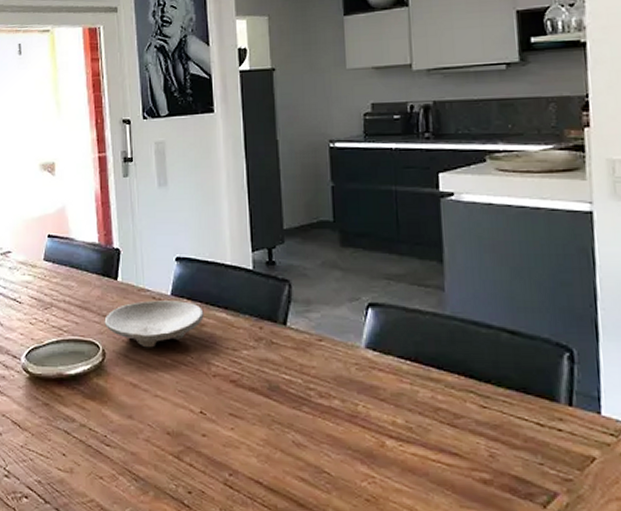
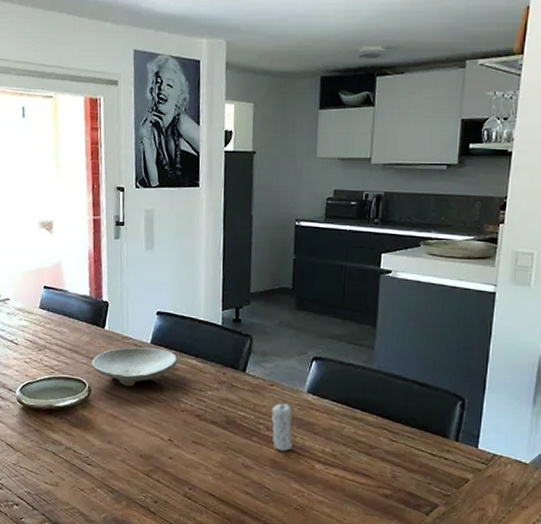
candle: none [323,359,355,424] -> present [271,401,293,452]

